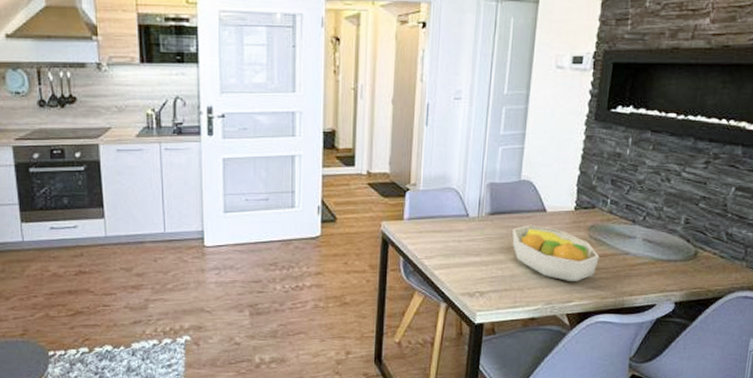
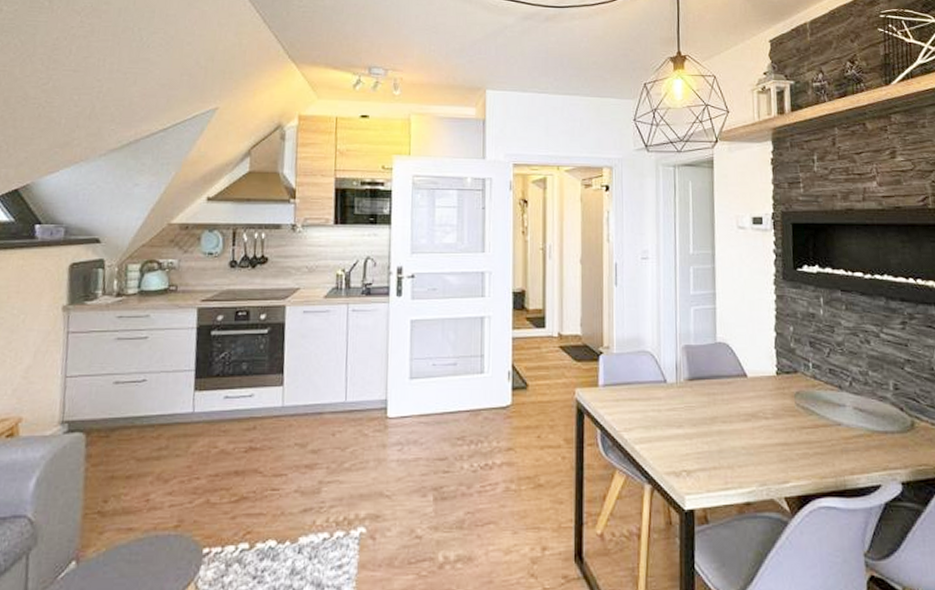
fruit bowl: present [512,225,600,281] -> none [714,391,811,457]

